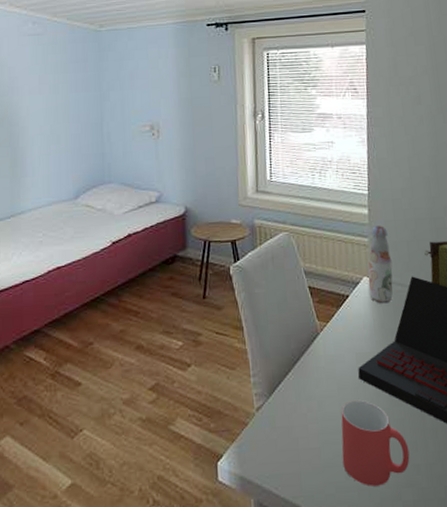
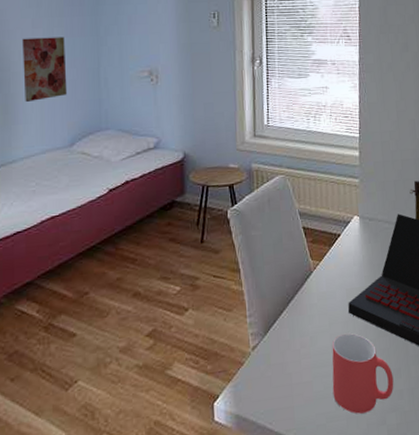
wall art: none [30,92,72,155] -> present [22,37,68,102]
bottle: present [368,226,393,304] -> none [358,167,381,241]

